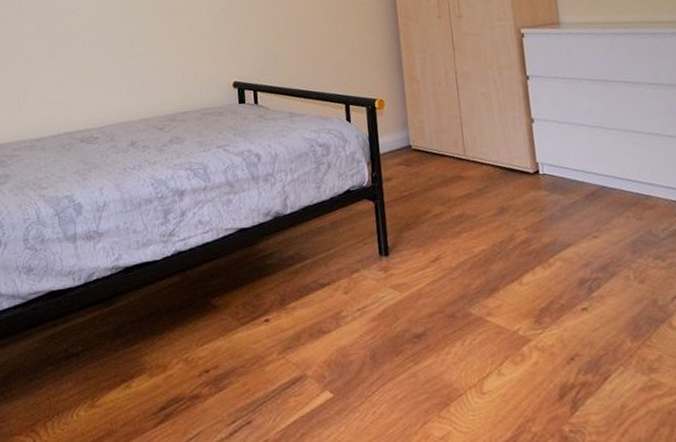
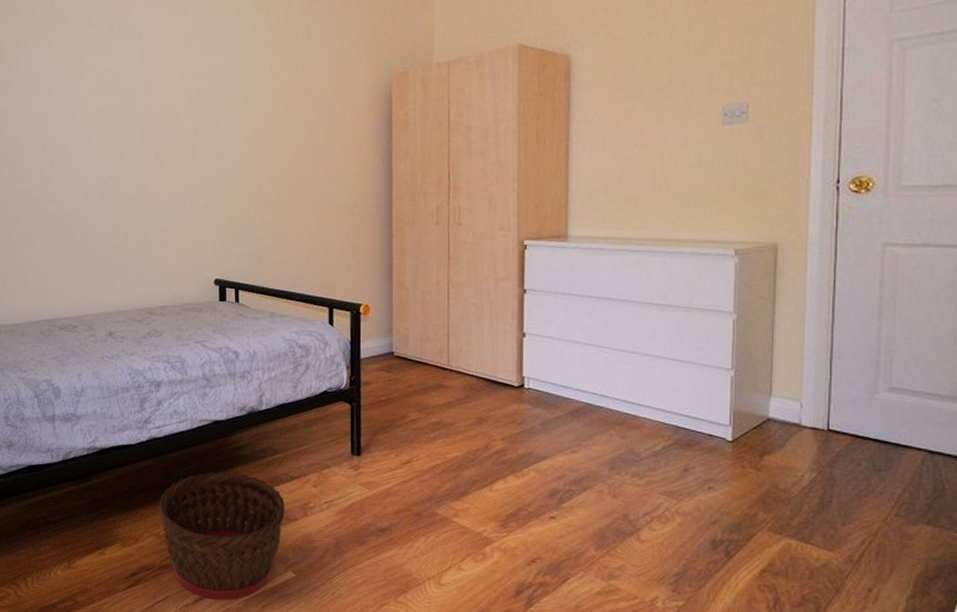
basket: none [187,283,318,432] -> present [159,472,285,600]

